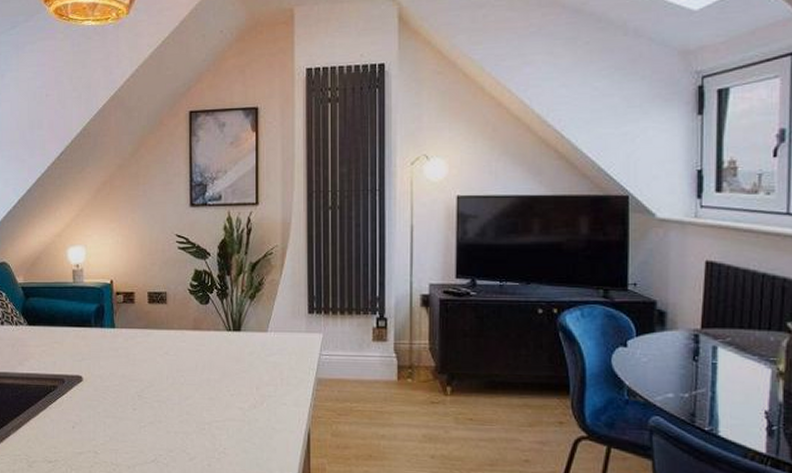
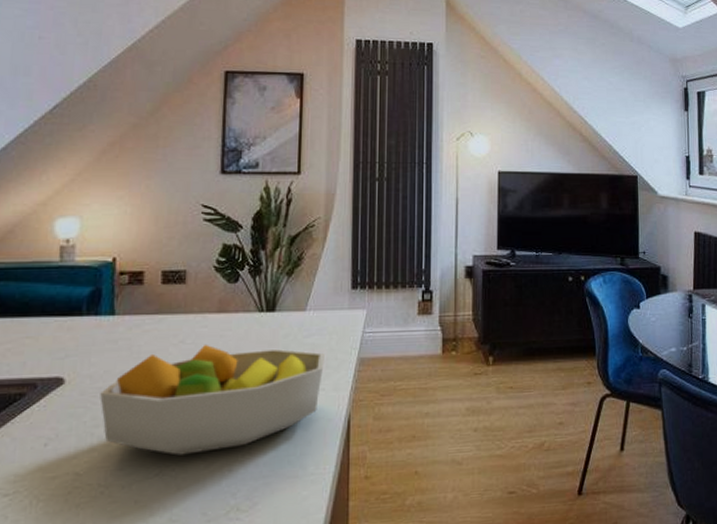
fruit bowl: none [108,356,285,448] -> present [100,344,325,456]

